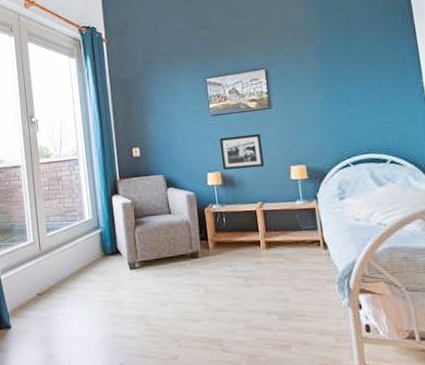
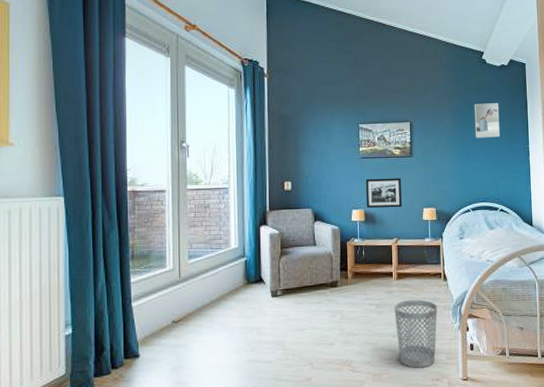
wastebasket: none [265,272,322,351] -> present [394,300,437,368]
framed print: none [343,33,382,78] -> present [474,103,500,138]

